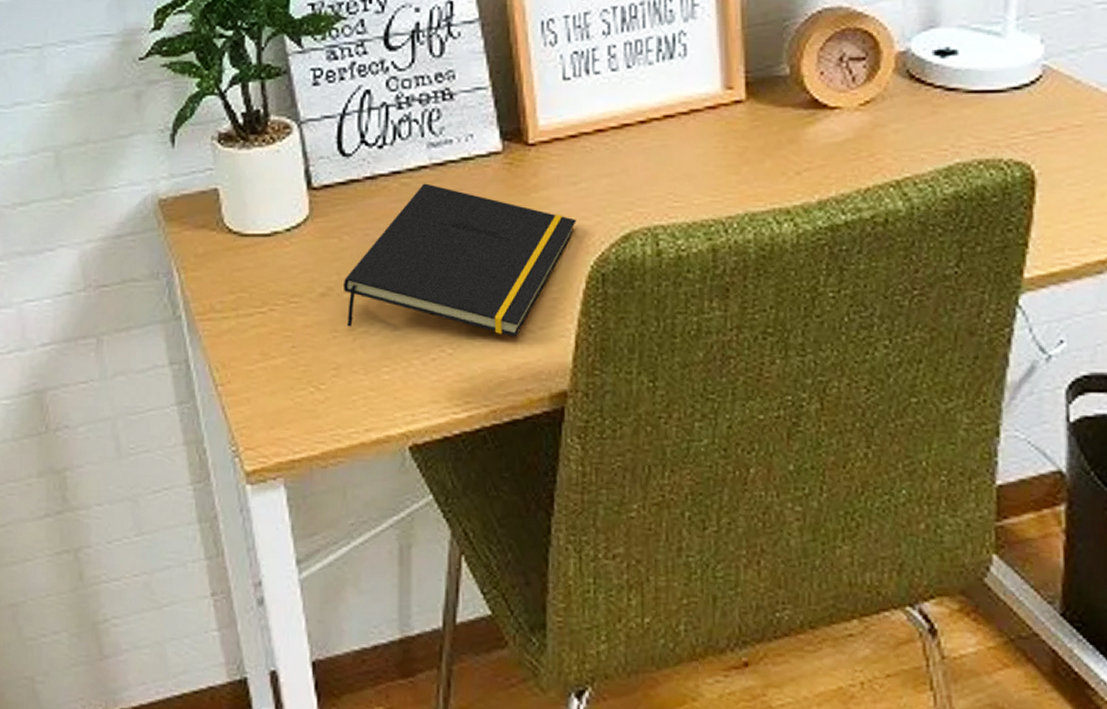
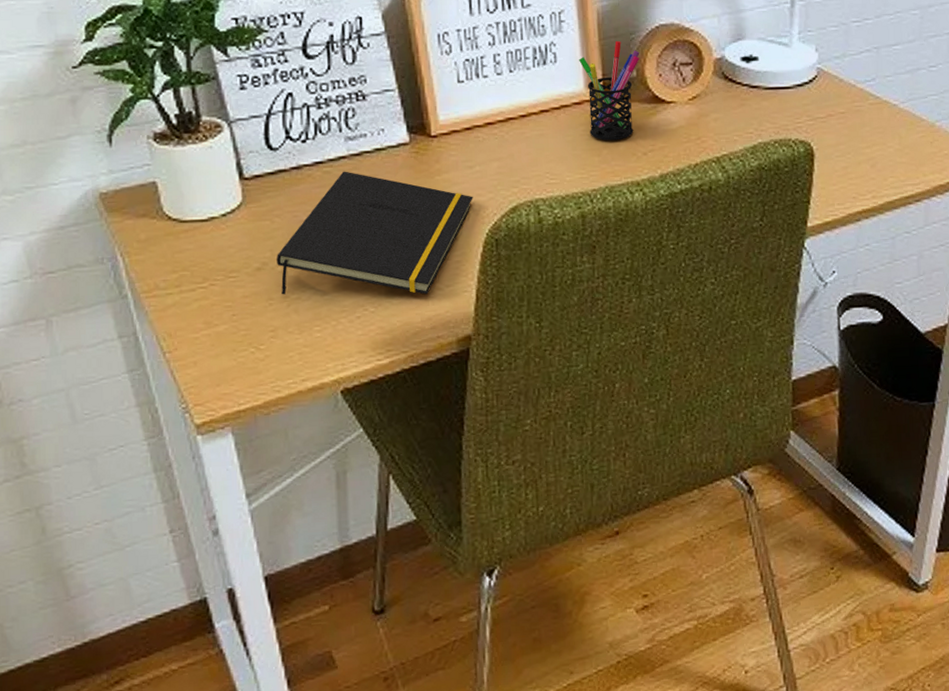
pen holder: none [715,28,796,156] -> present [579,40,640,141]

